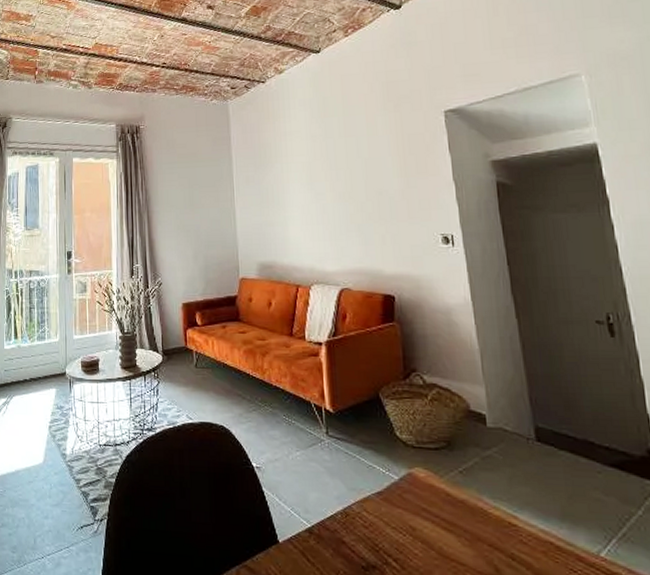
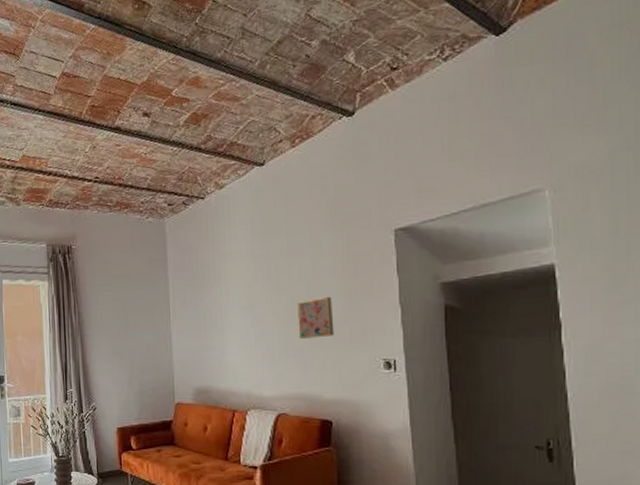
wall art: none [354,173,393,214] -> present [296,296,334,339]

